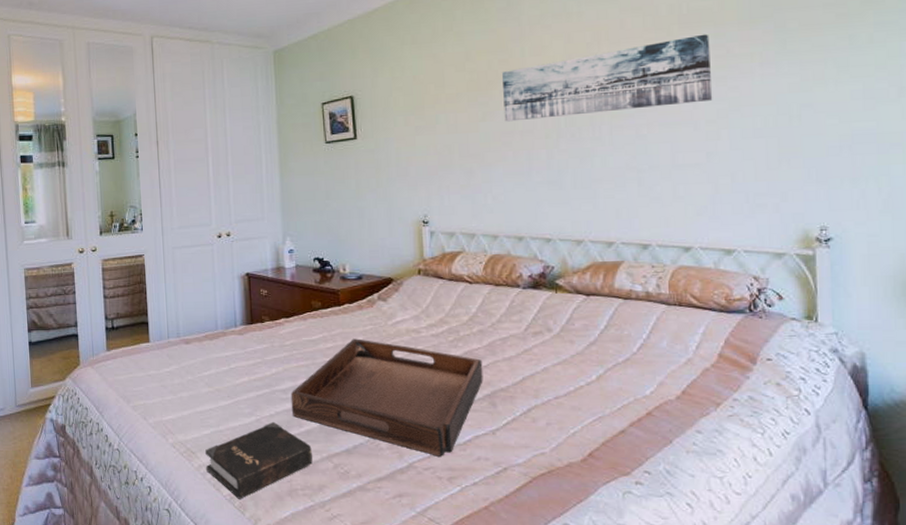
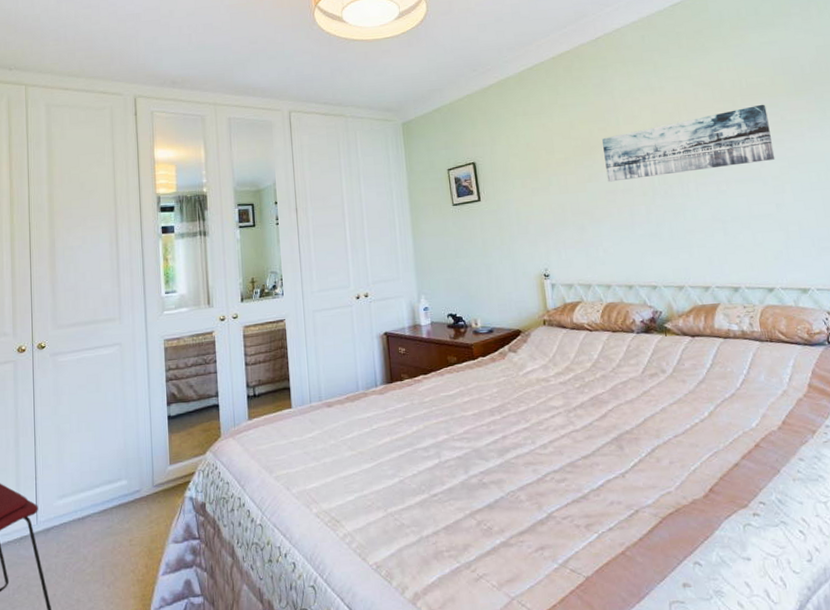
hardback book: present [205,421,312,499] -> none [350,481,456,567]
serving tray: present [290,338,483,457] -> none [432,391,610,504]

